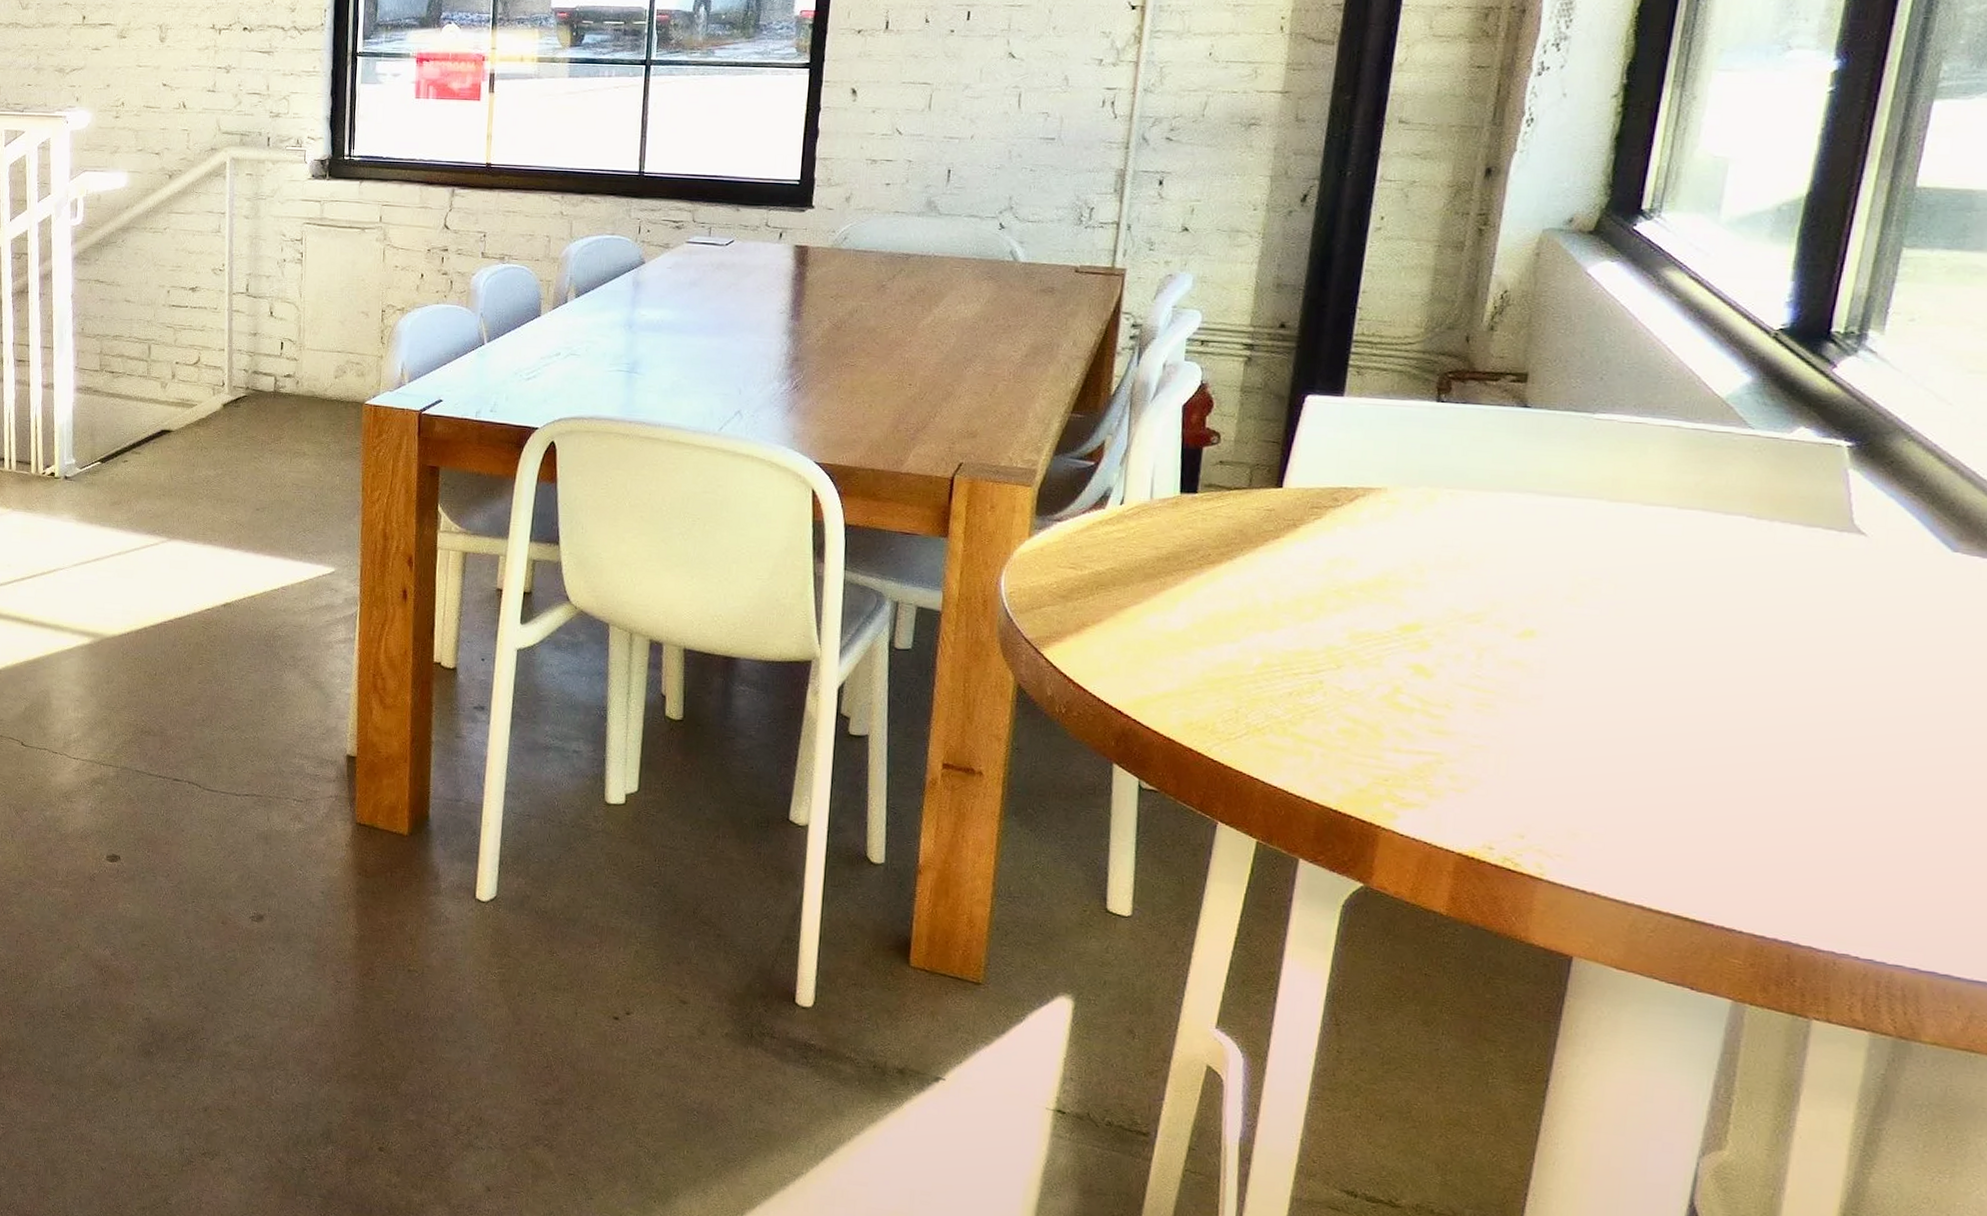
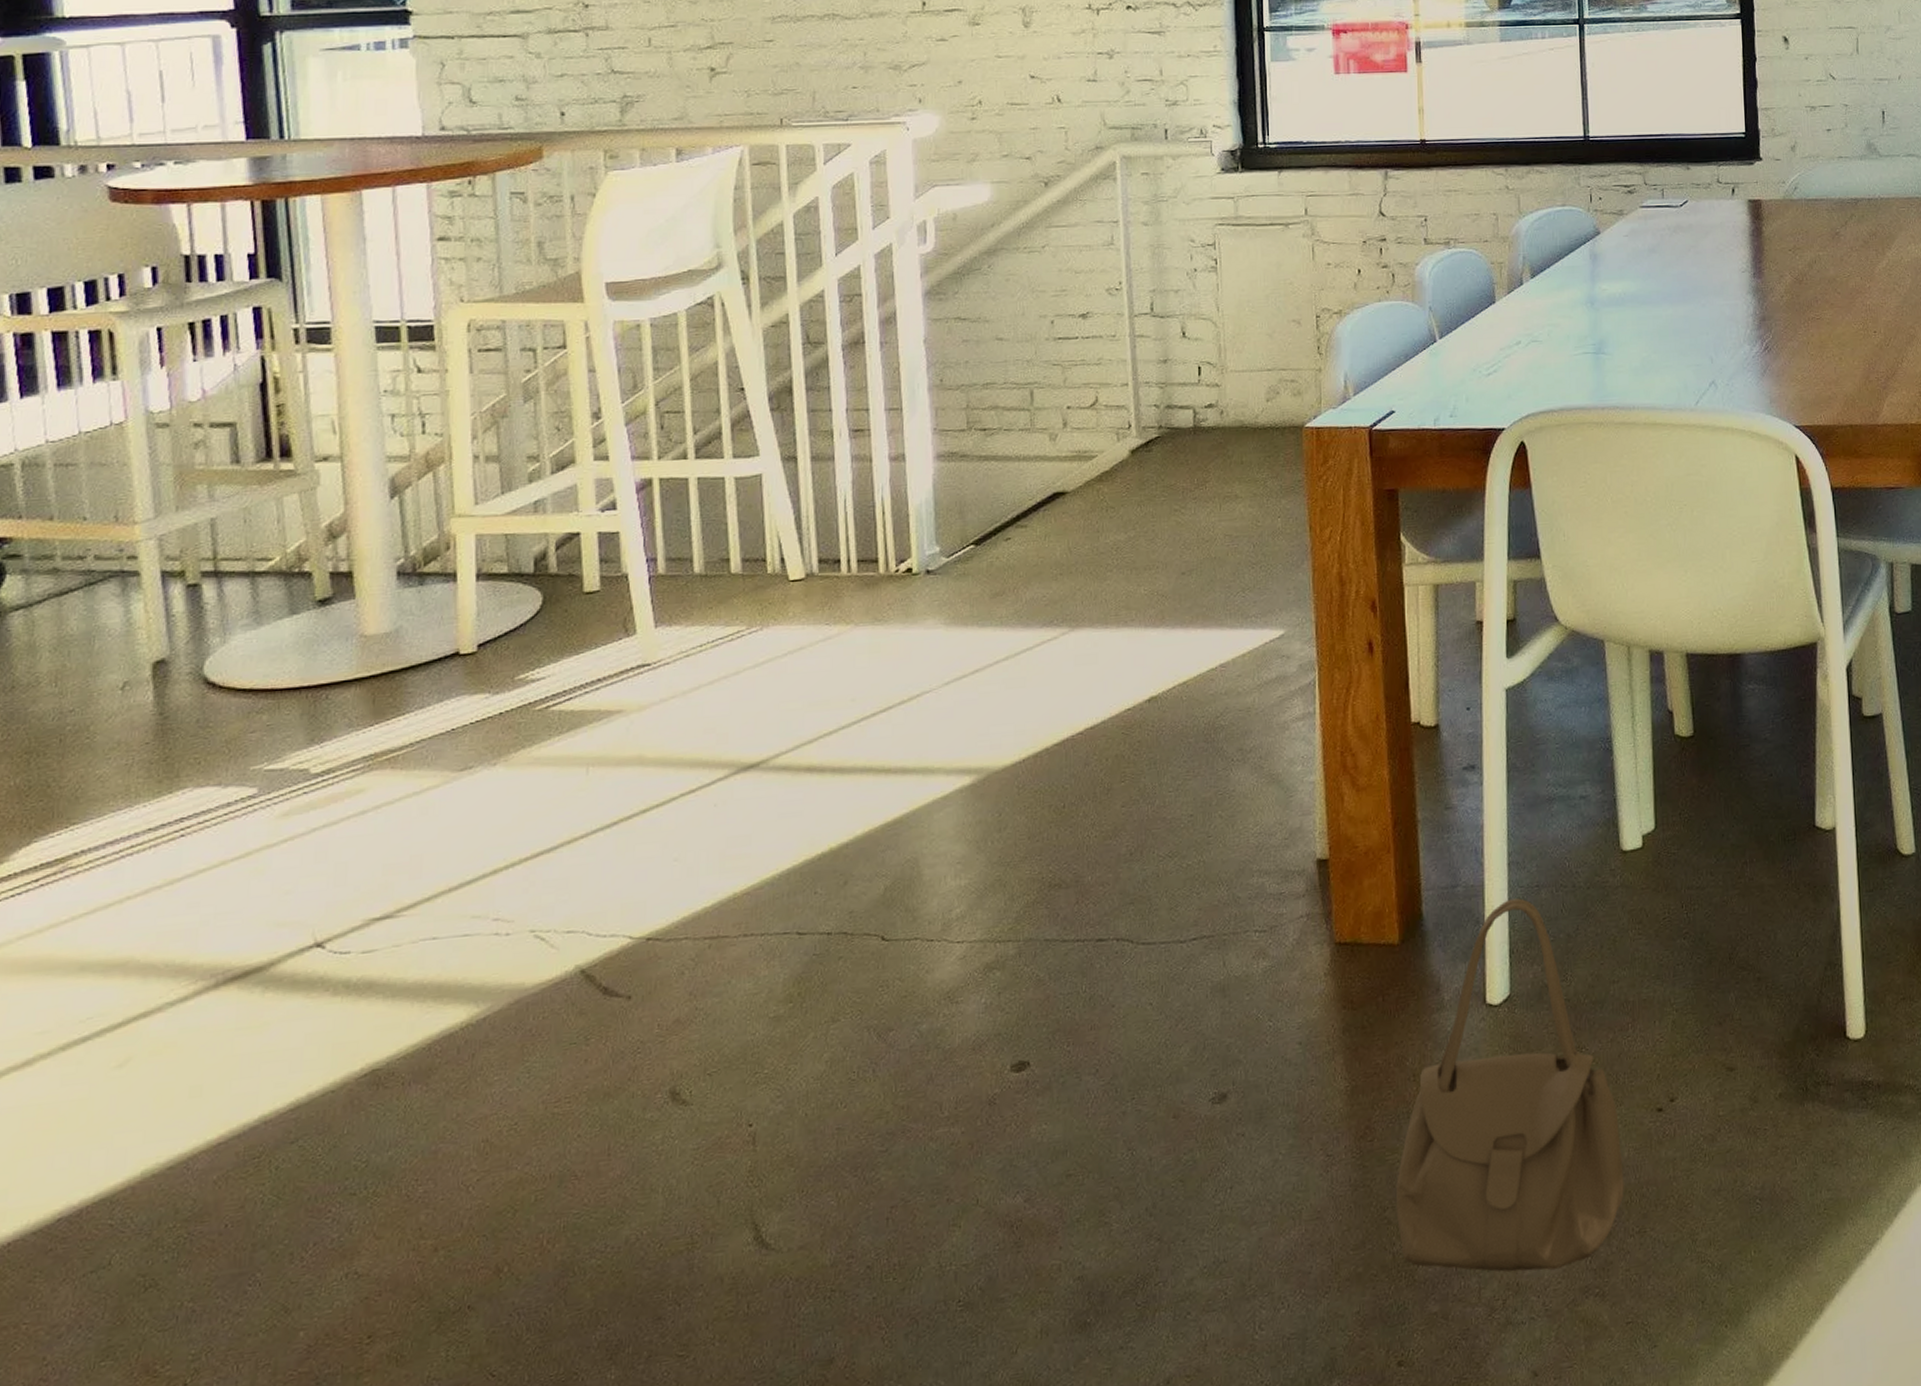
handbag: none [387,821,579,1117] -> present [1395,898,1624,1272]

